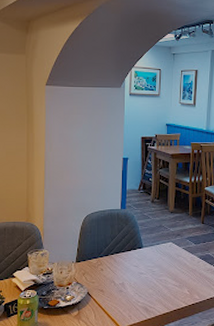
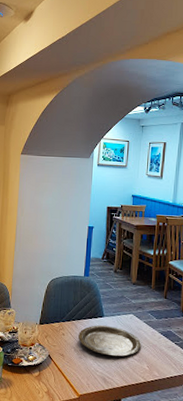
plate: none [118,255,182,286] -> present [78,325,142,357]

